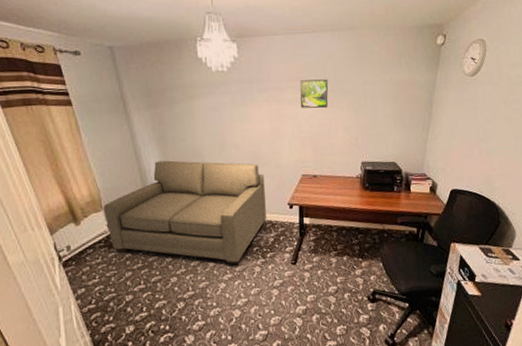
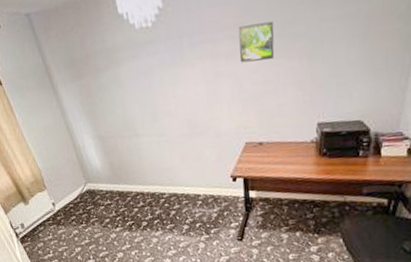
sofa: present [103,160,266,265] -> none [46,133,208,241]

